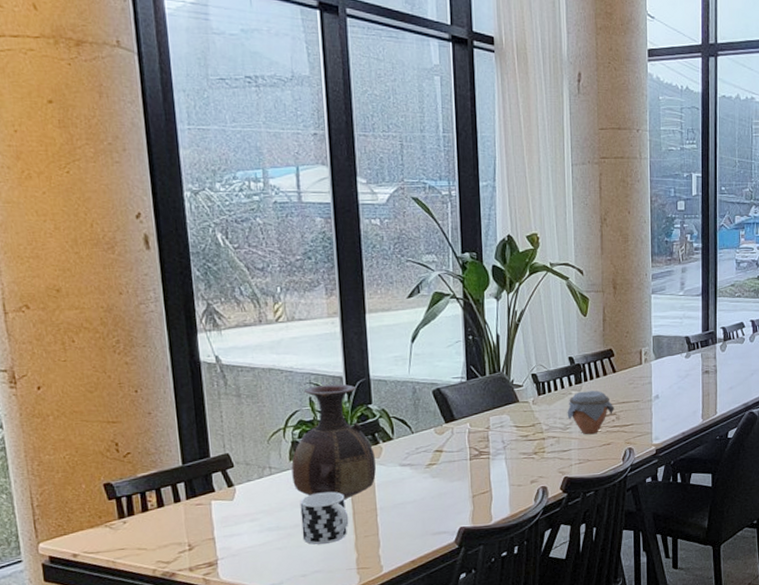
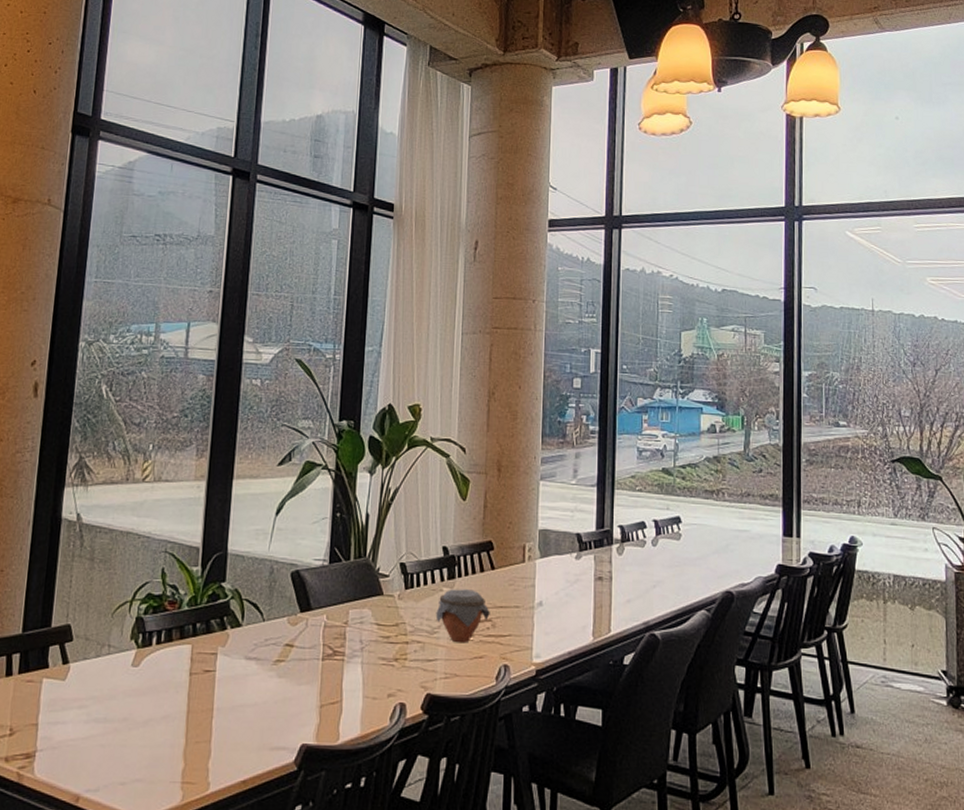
vase: present [291,384,377,500] -> none [129,555,220,694]
cup: present [300,491,349,544] -> none [129,681,182,746]

